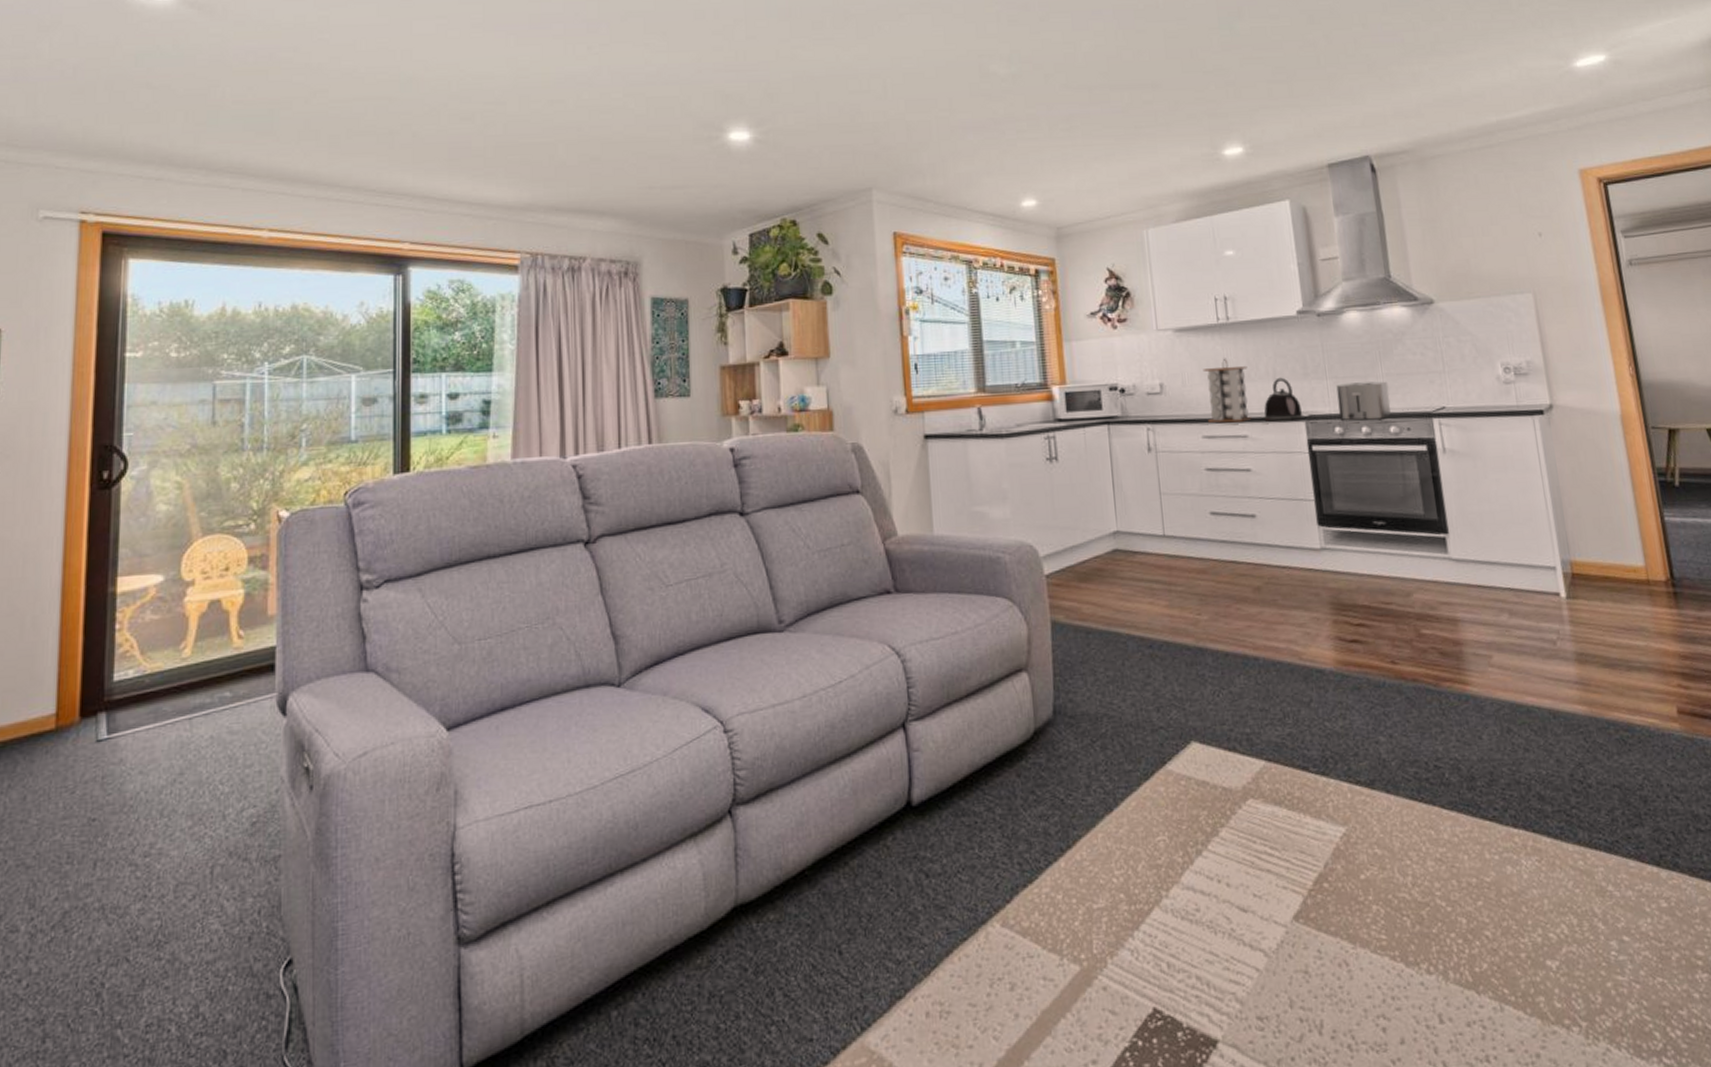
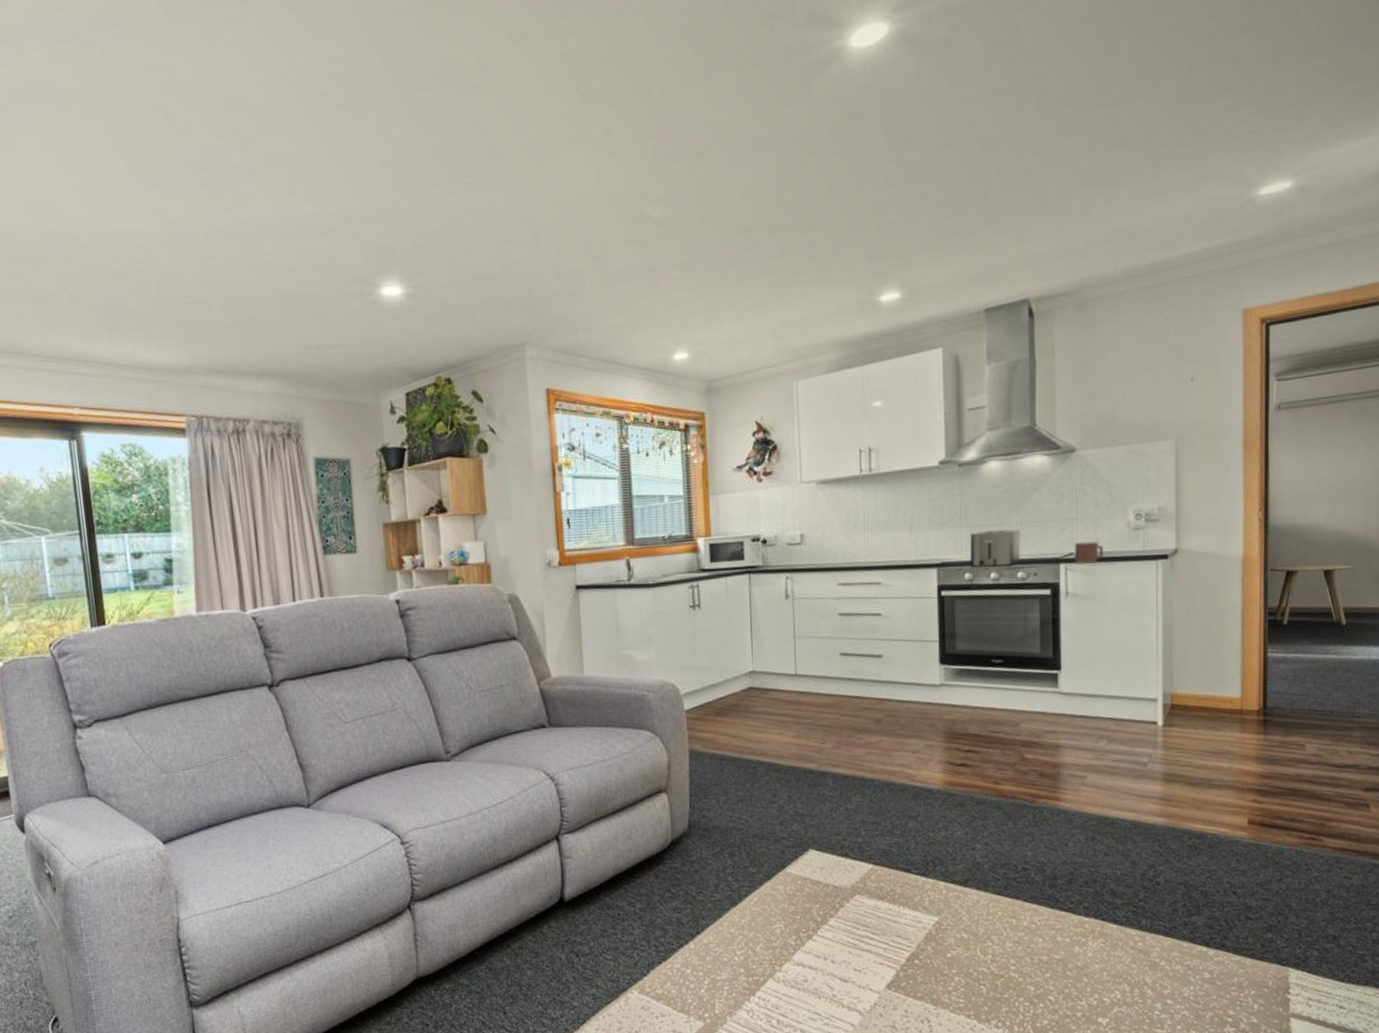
spice rack: present [1203,358,1252,424] -> none [843,508,886,572]
kettle: present [1264,377,1304,423] -> none [898,526,936,570]
mug: none [1444,394,1477,419] -> present [1074,541,1103,564]

